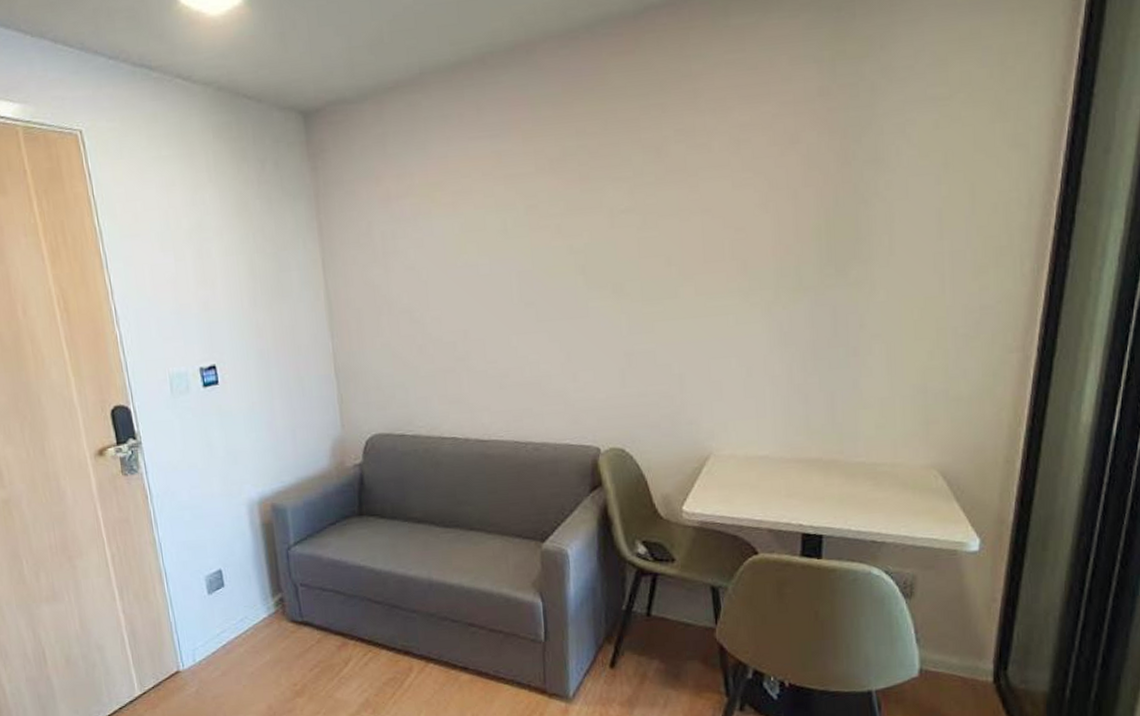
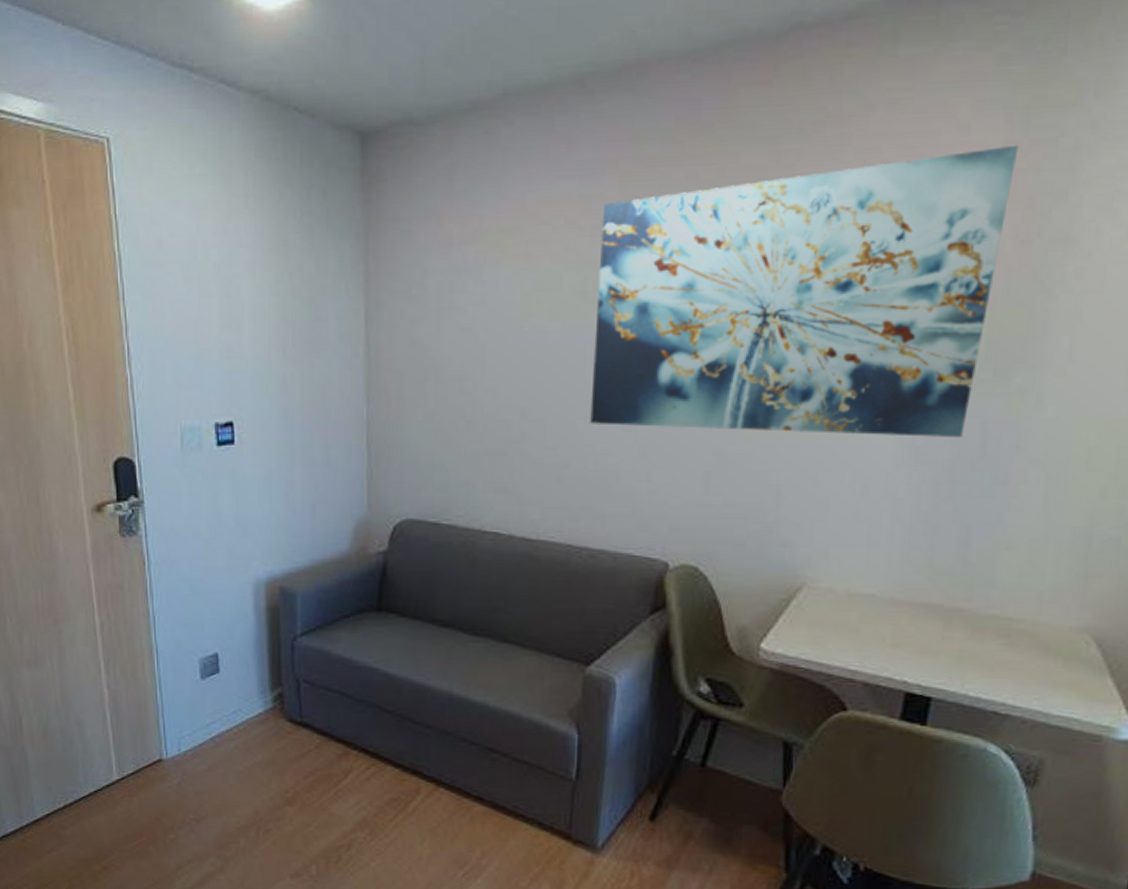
wall art: none [512,89,830,339] -> present [590,144,1019,437]

